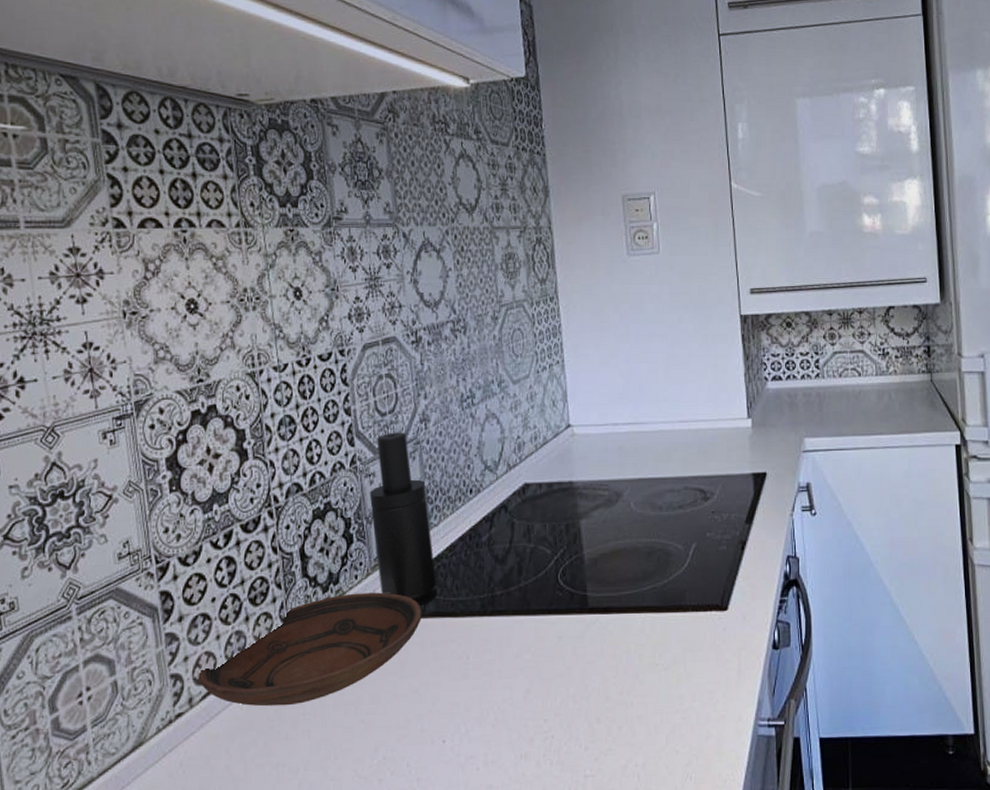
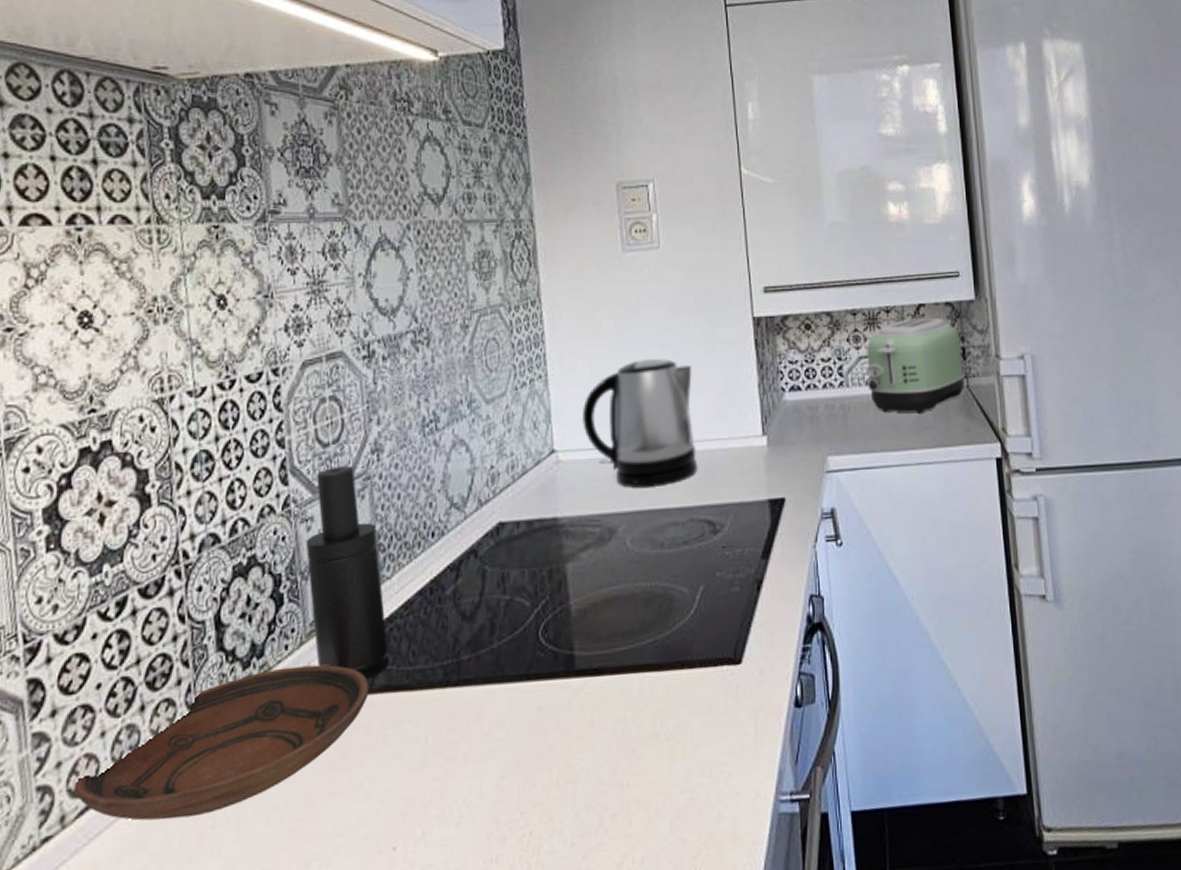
kettle: none [592,349,691,459] -> present [581,358,698,487]
toaster: none [840,319,930,403] -> present [866,318,966,413]

